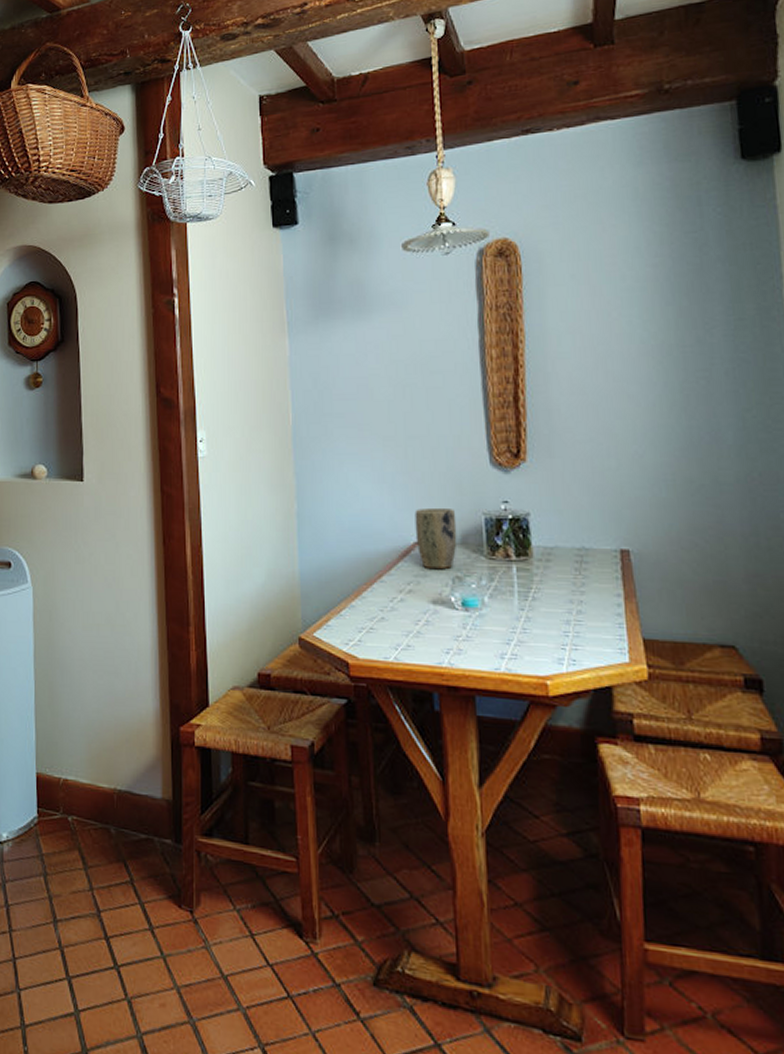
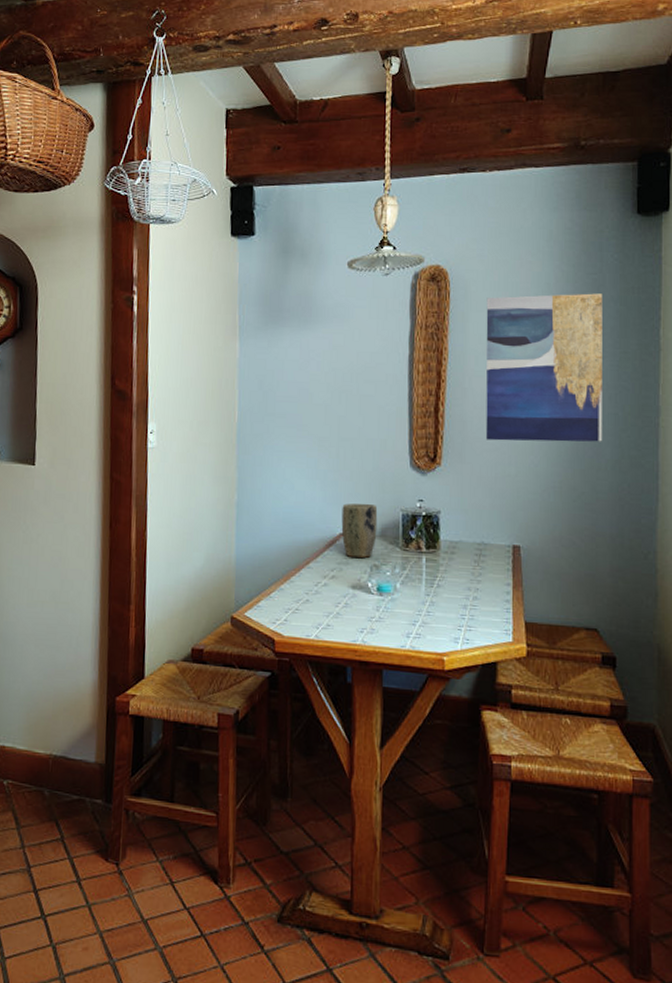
wall art: none [565,254,721,430] -> present [485,293,603,442]

